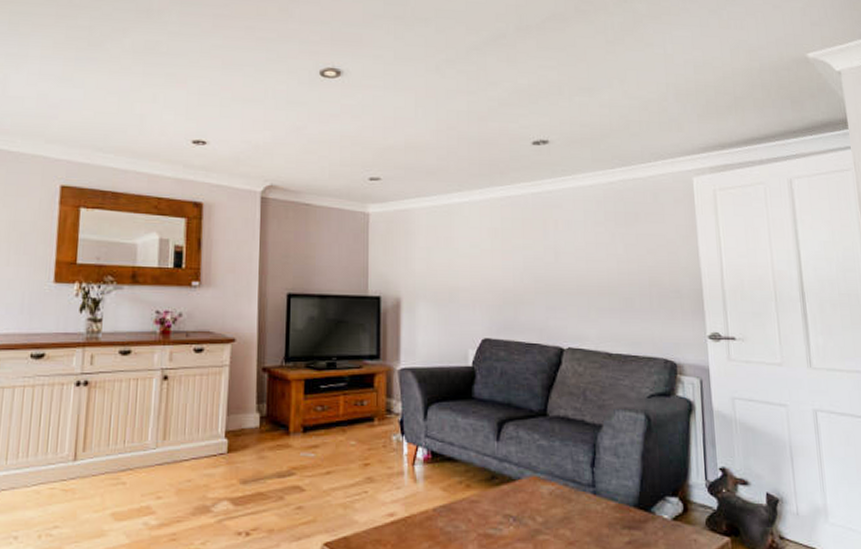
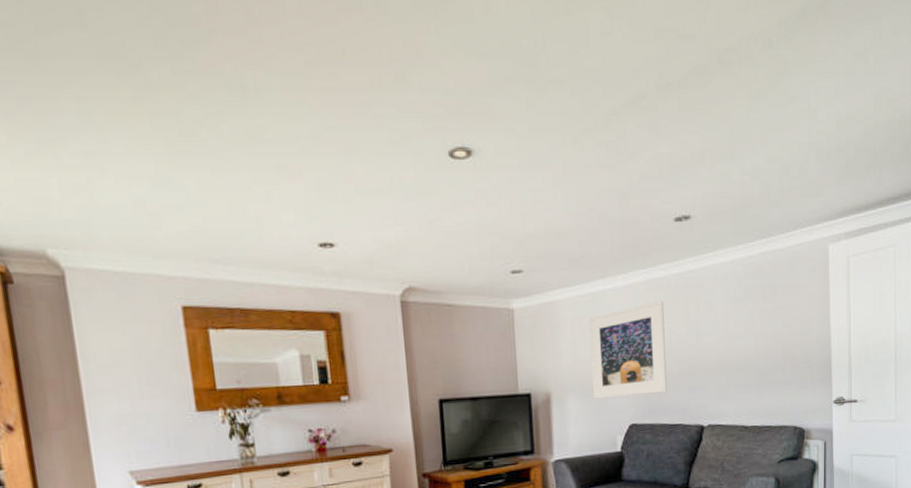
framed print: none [444,217,524,310] -> present [589,301,668,399]

